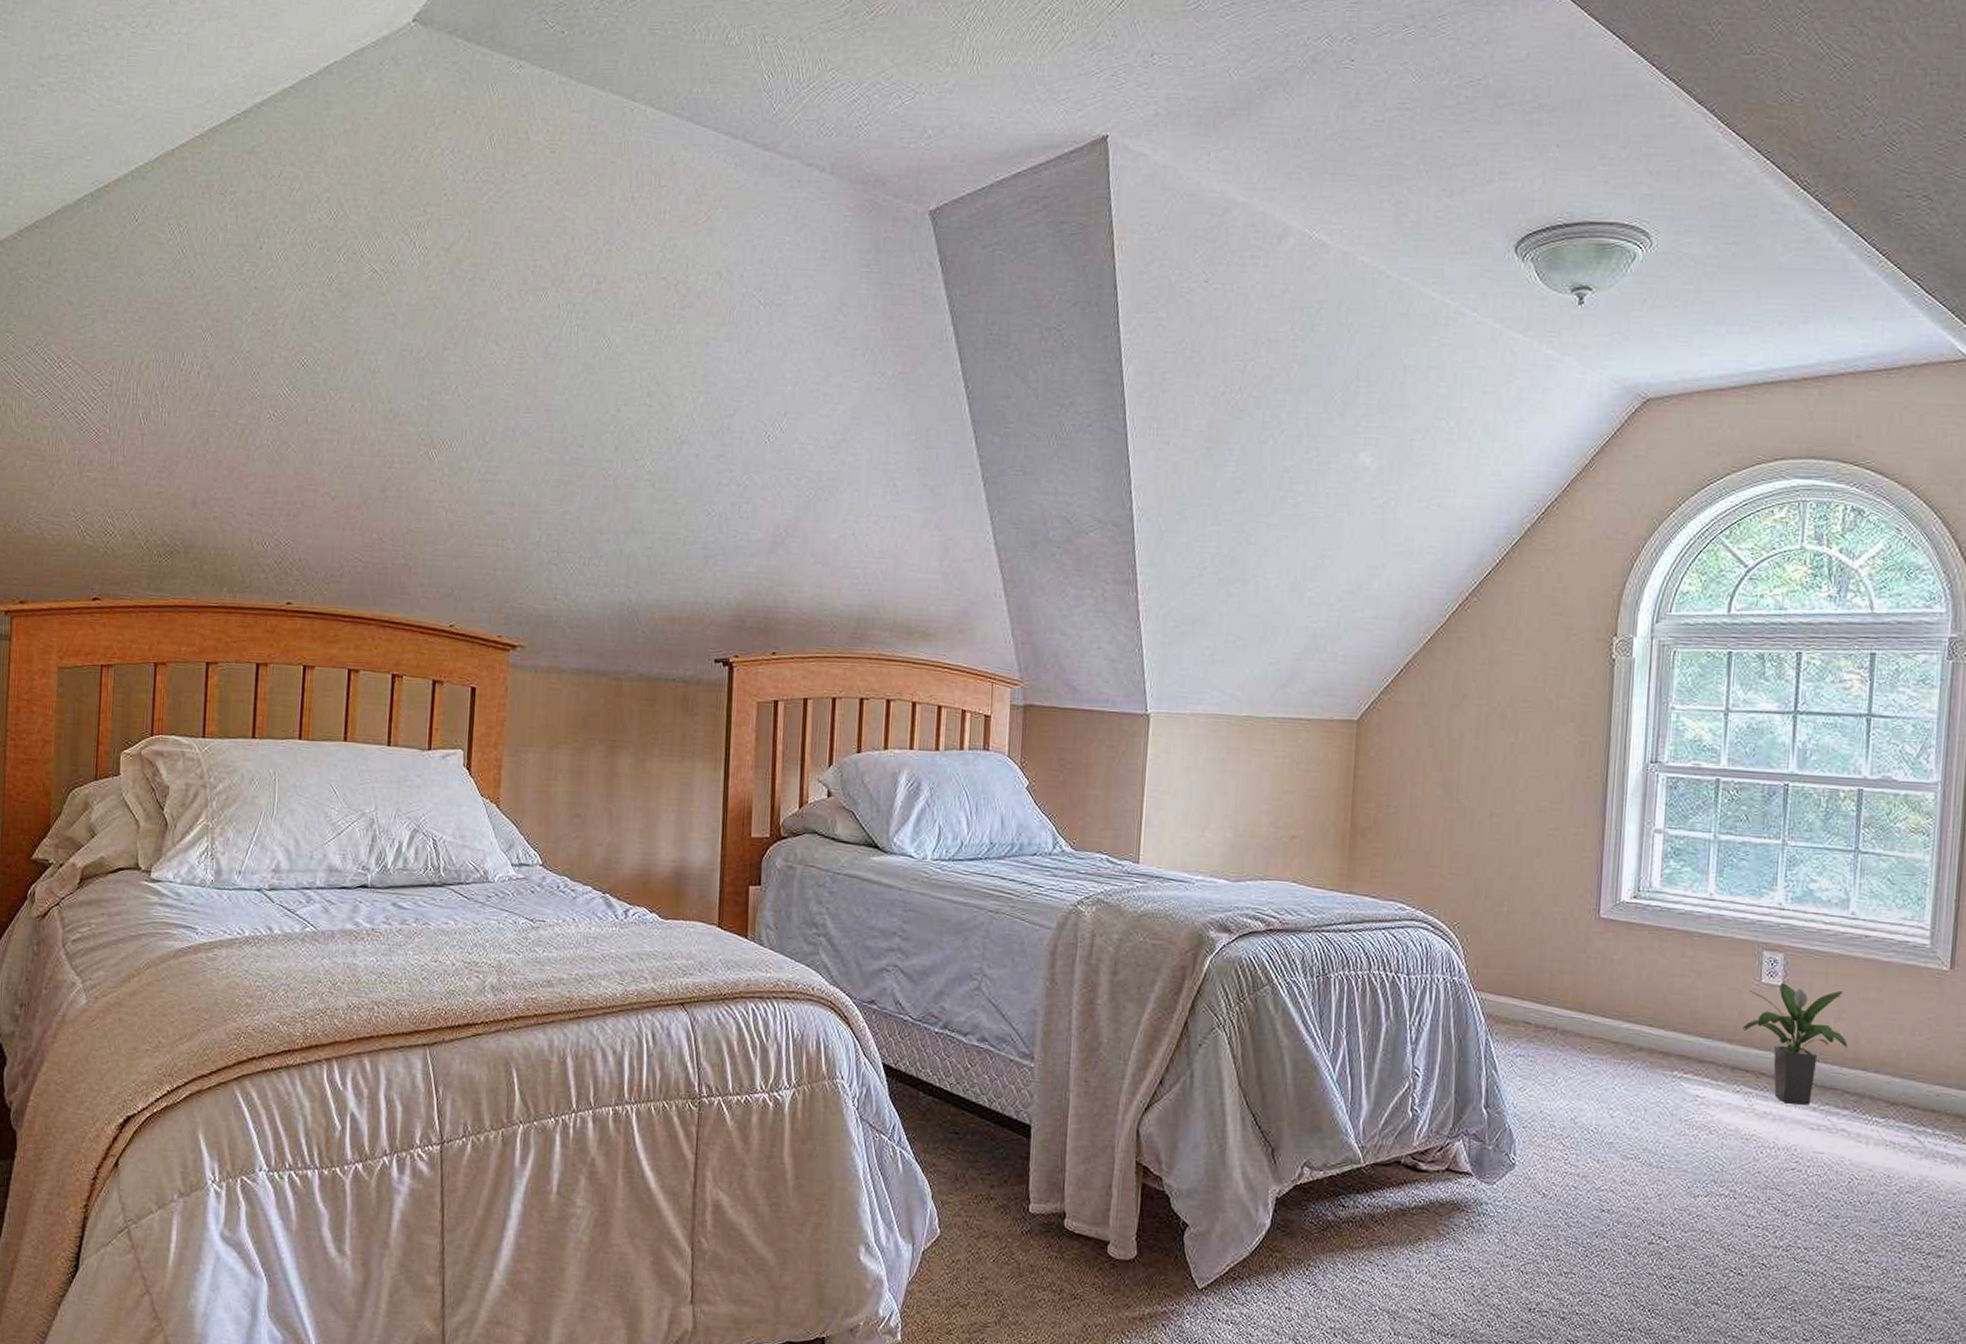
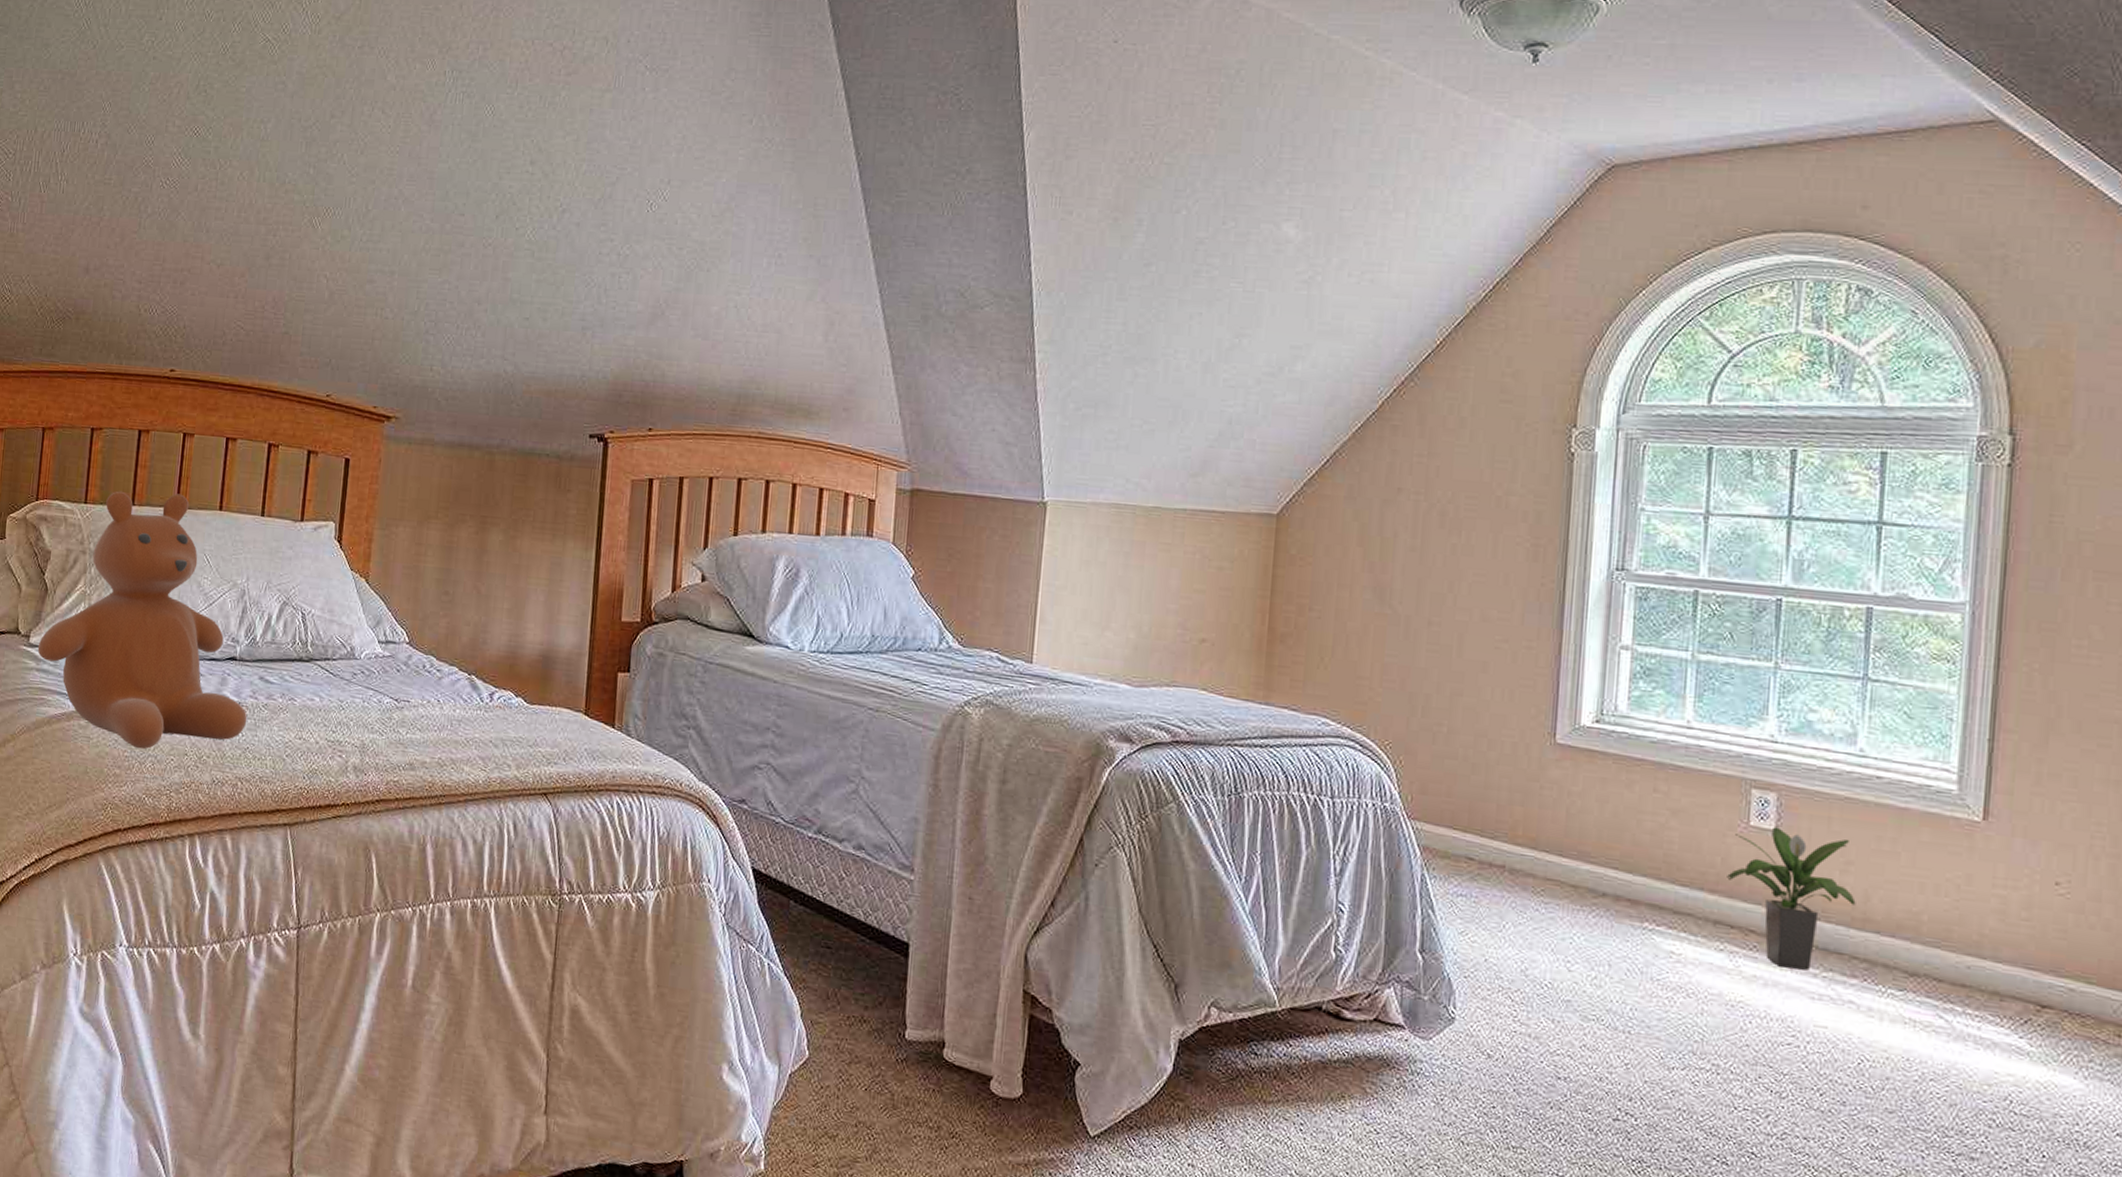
teddy bear: none [160,724,381,979] -> present [37,491,247,750]

